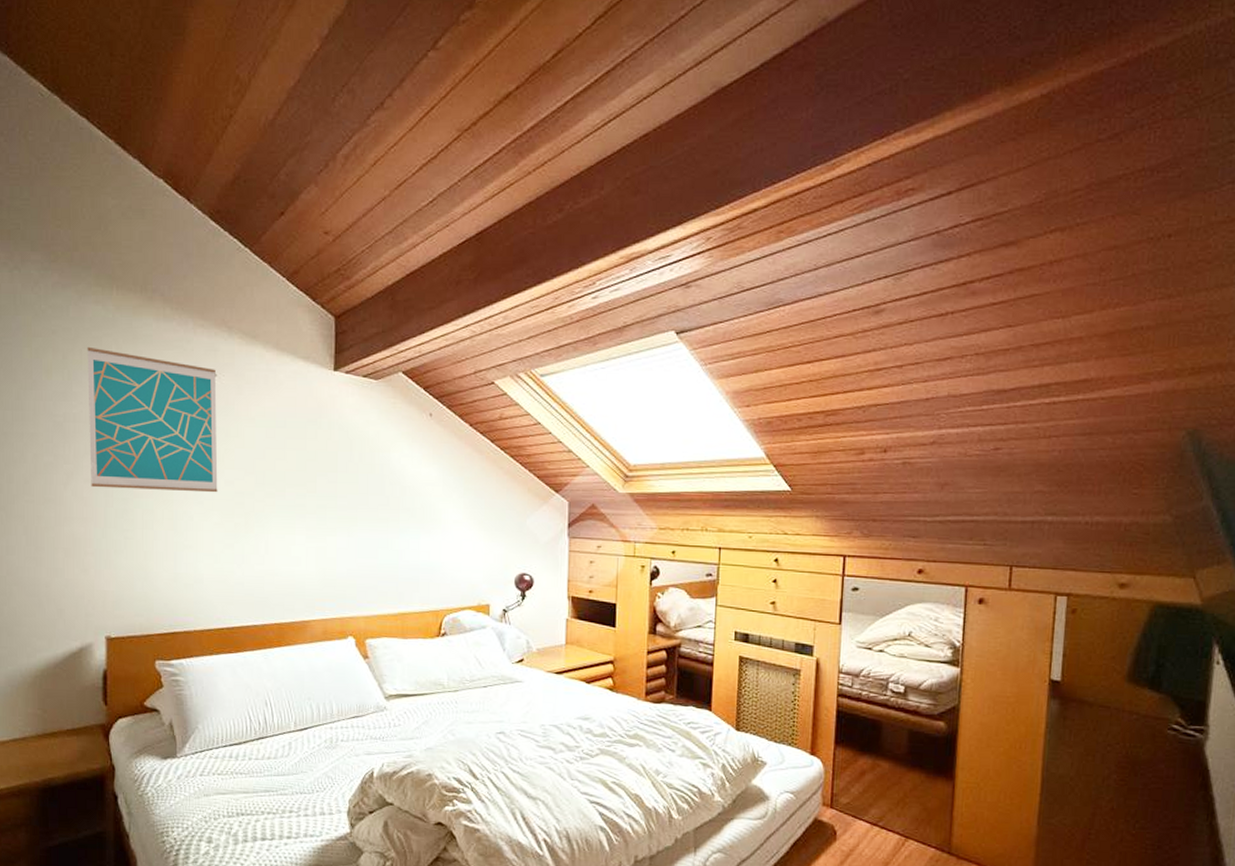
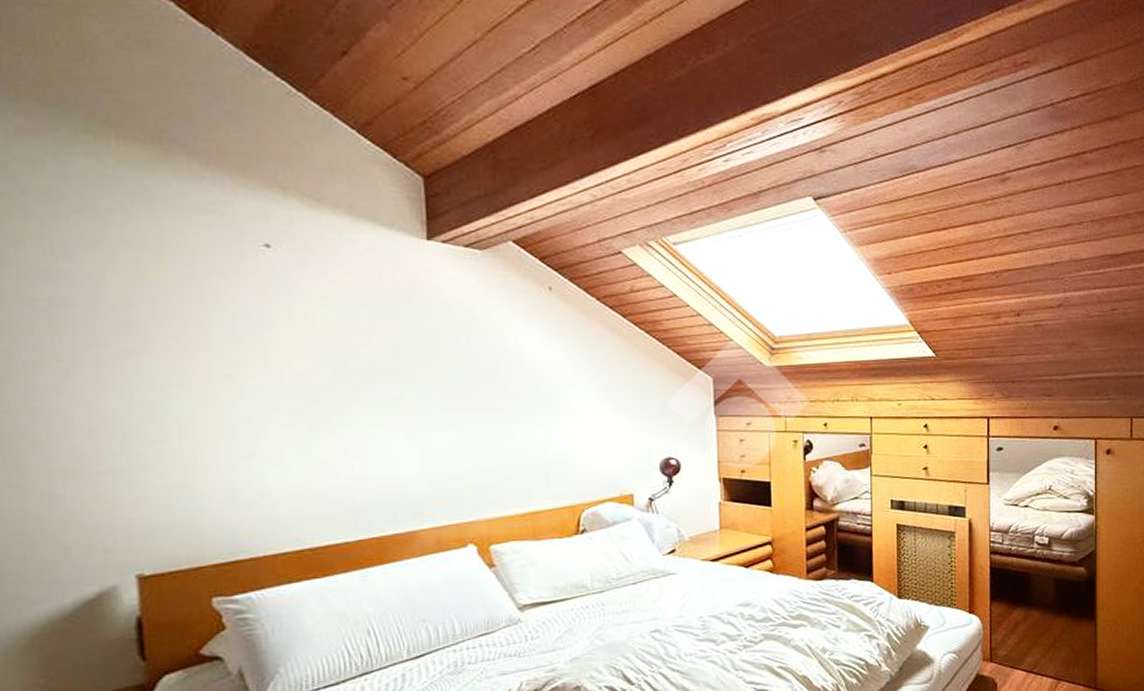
wall art: present [87,346,218,493] -> none [77,210,283,390]

